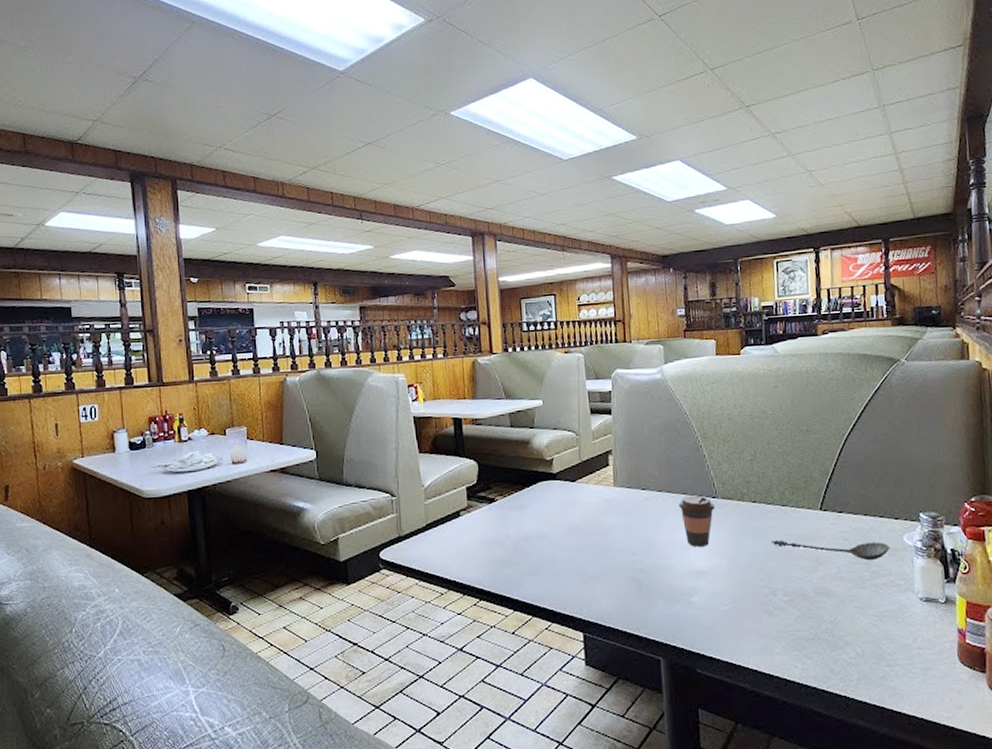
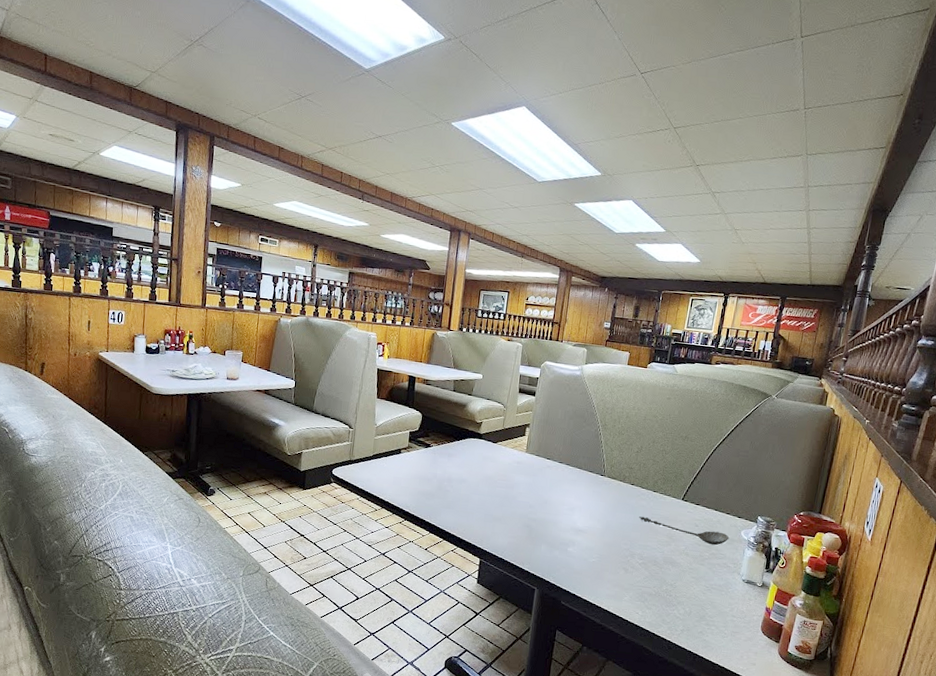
coffee cup: present [679,495,715,547] -> none [573,470,602,511]

